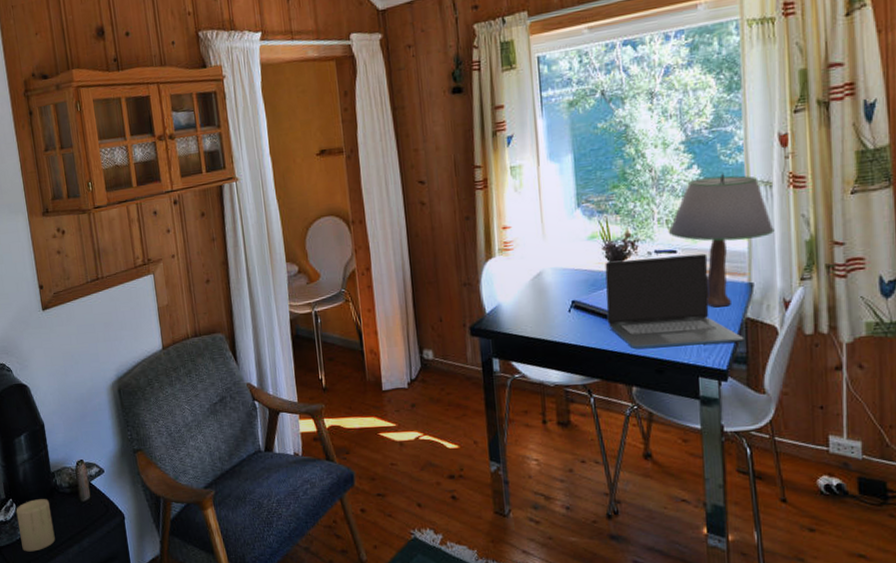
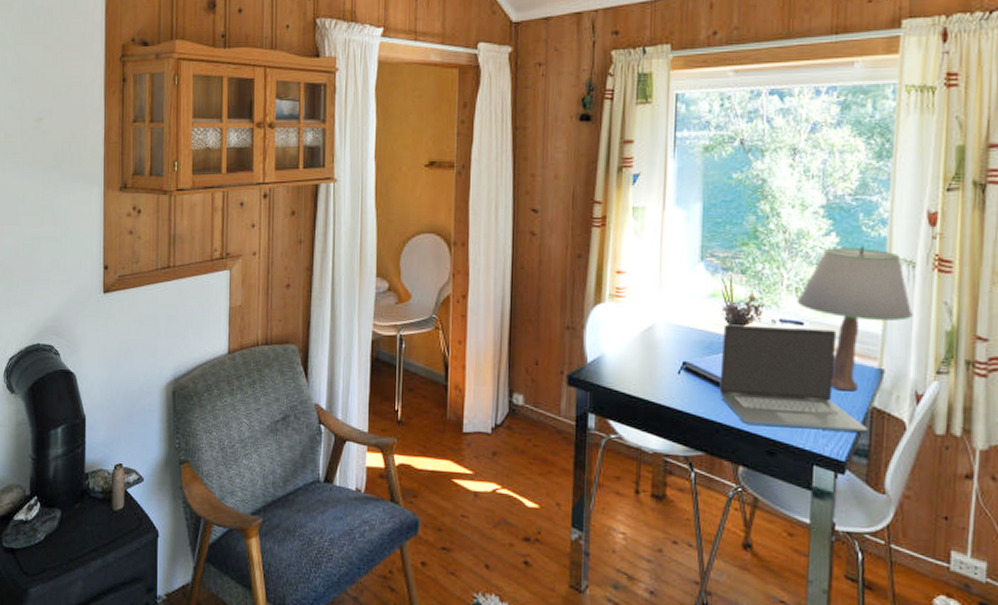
candle: present [16,499,56,552] -> none [39,500,78,560]

